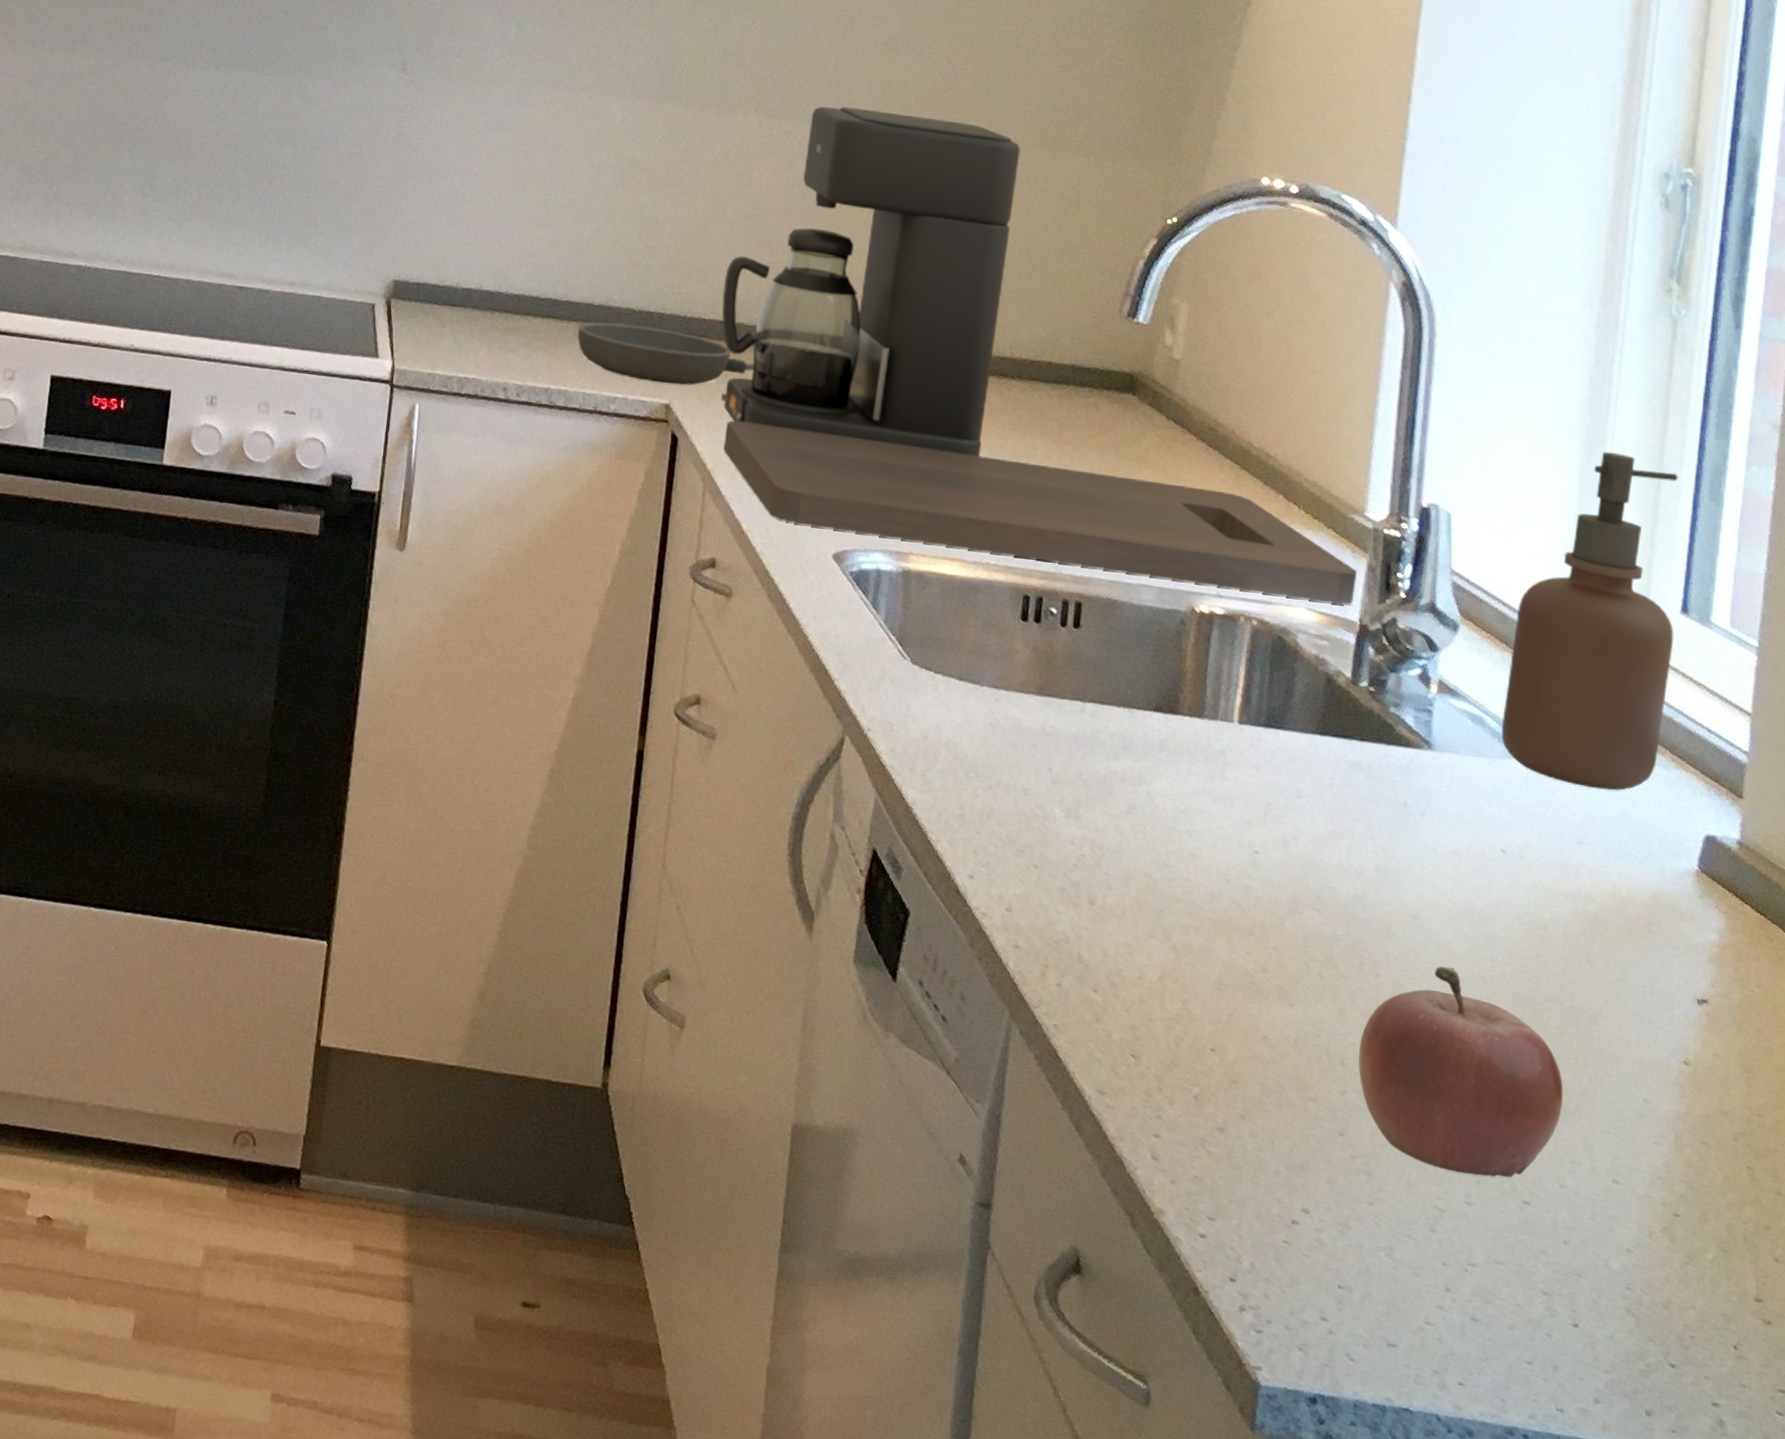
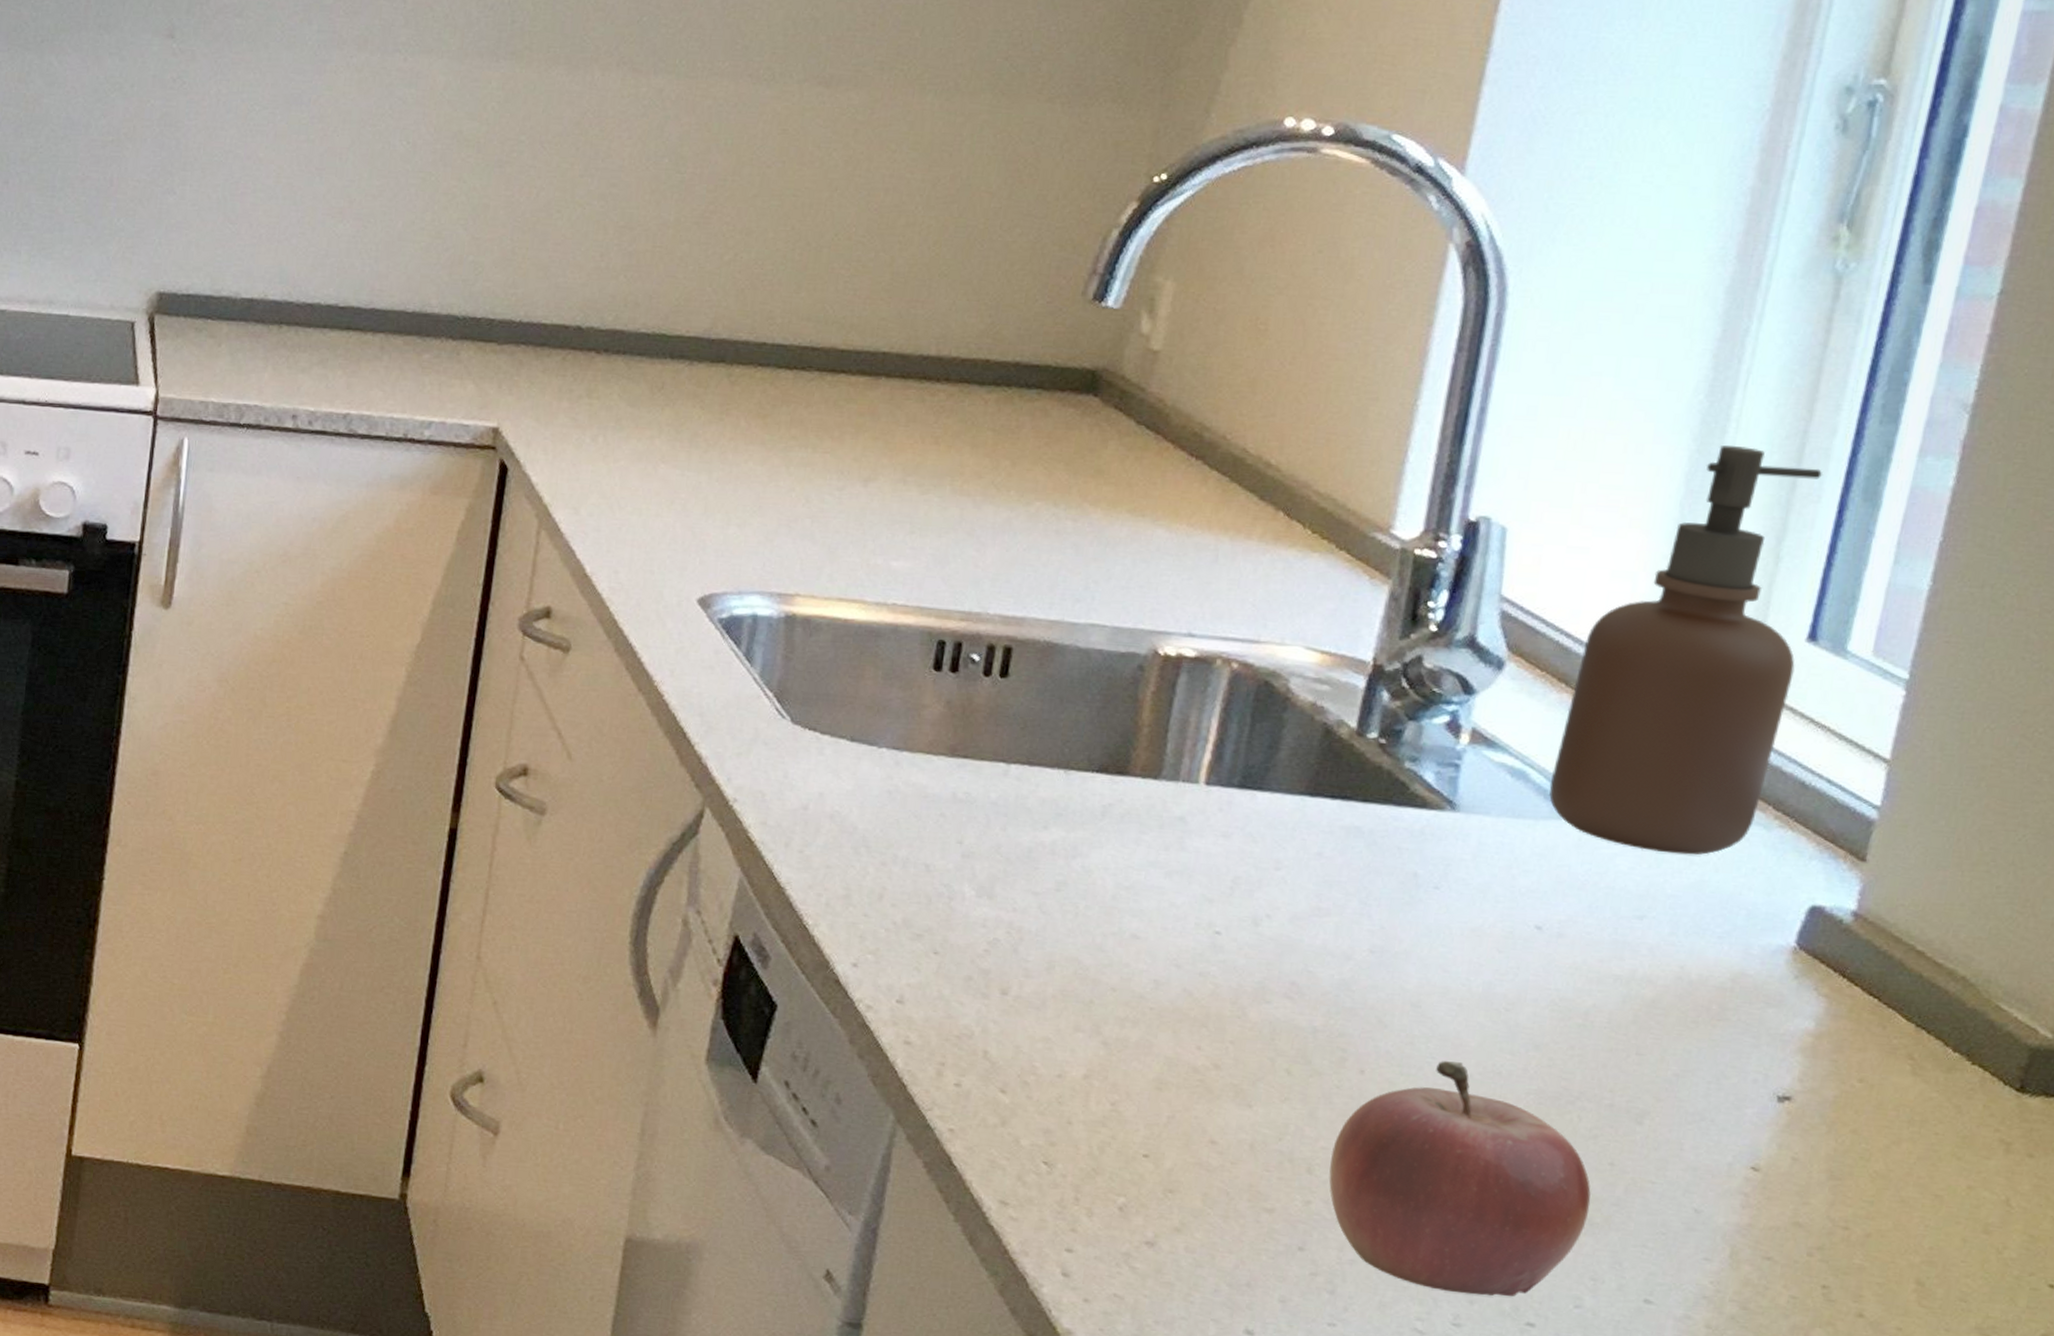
frying pan: present [577,322,755,385] -> none [385,332,607,404]
coffee maker: present [721,106,1020,457] -> none [563,54,963,478]
cutting board: present [724,421,1358,605] -> none [565,444,1376,642]

